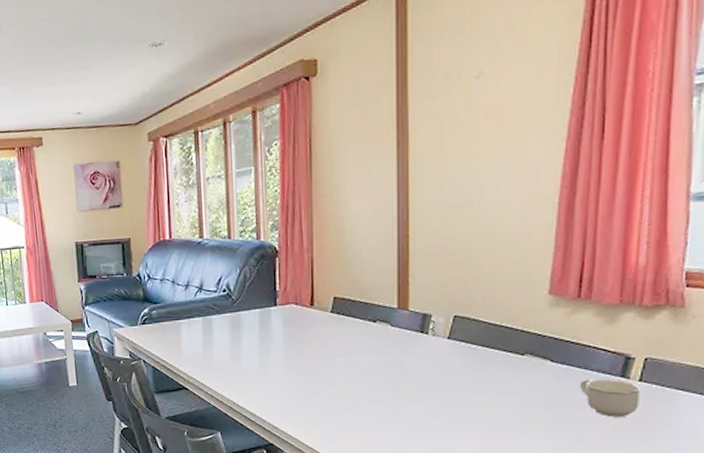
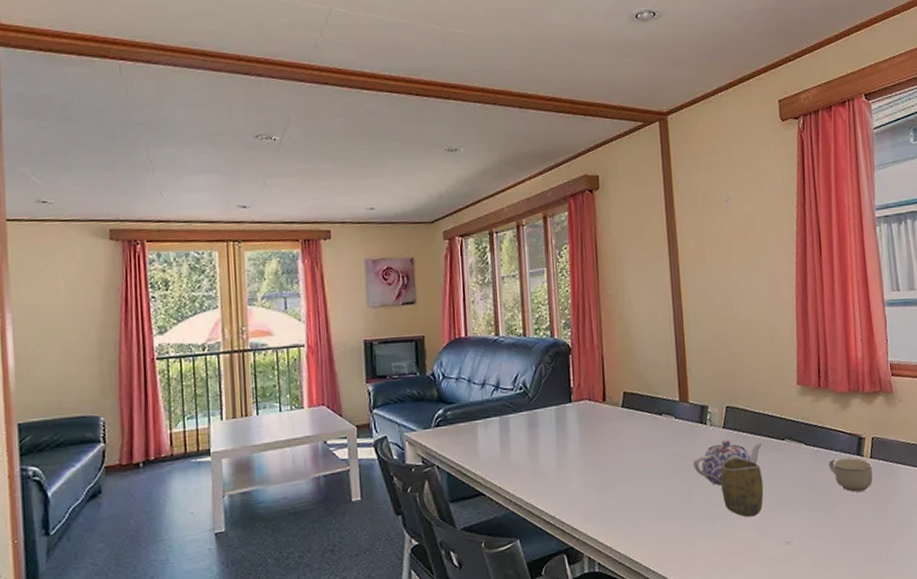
teapot: none [408,350,496,399] -> present [692,439,763,486]
cup: none [441,370,492,433] -> present [720,457,764,517]

